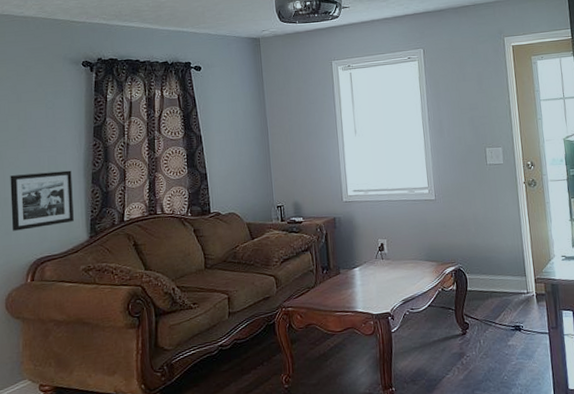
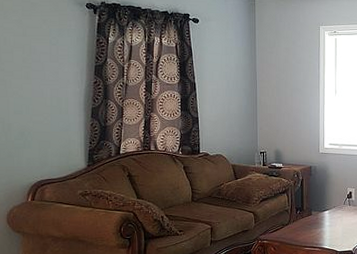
picture frame: present [10,170,74,231] -> none [14,104,73,155]

